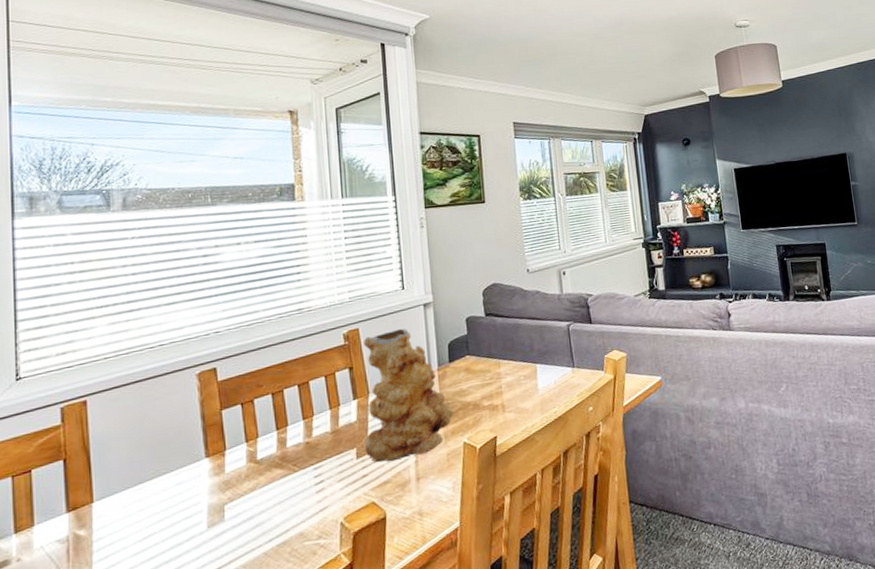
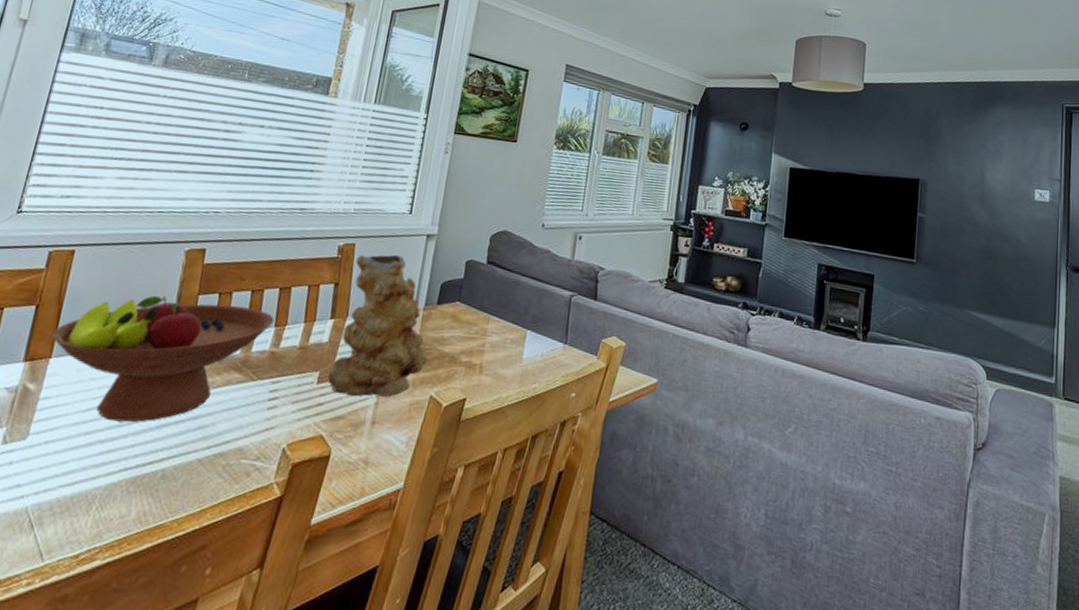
fruit bowl: none [86,408,301,543] -> present [50,295,274,423]

